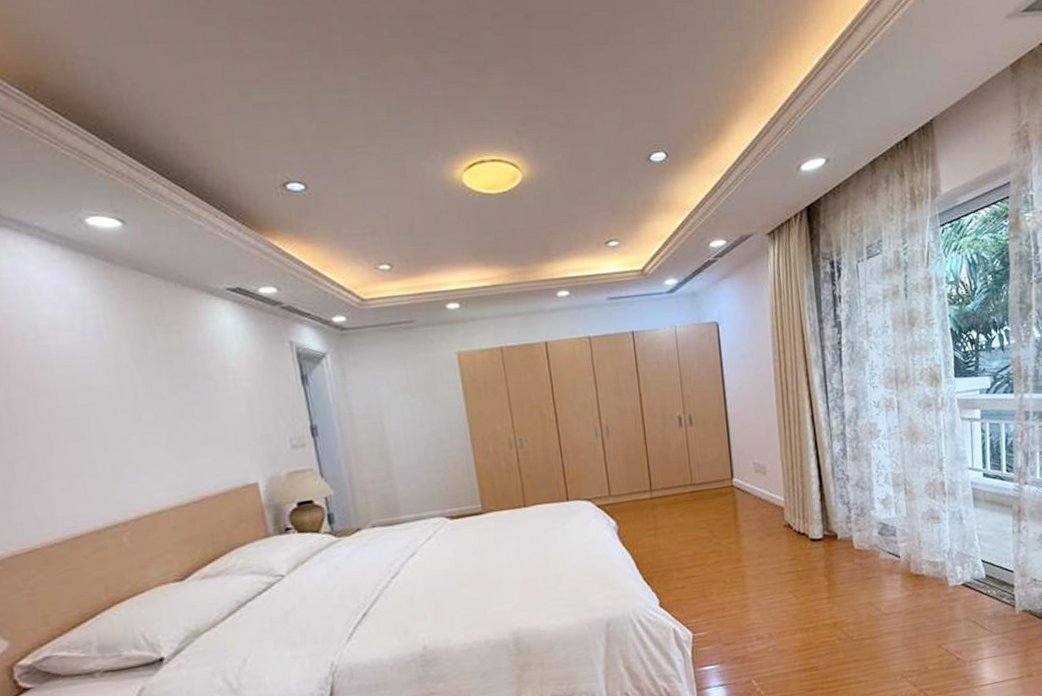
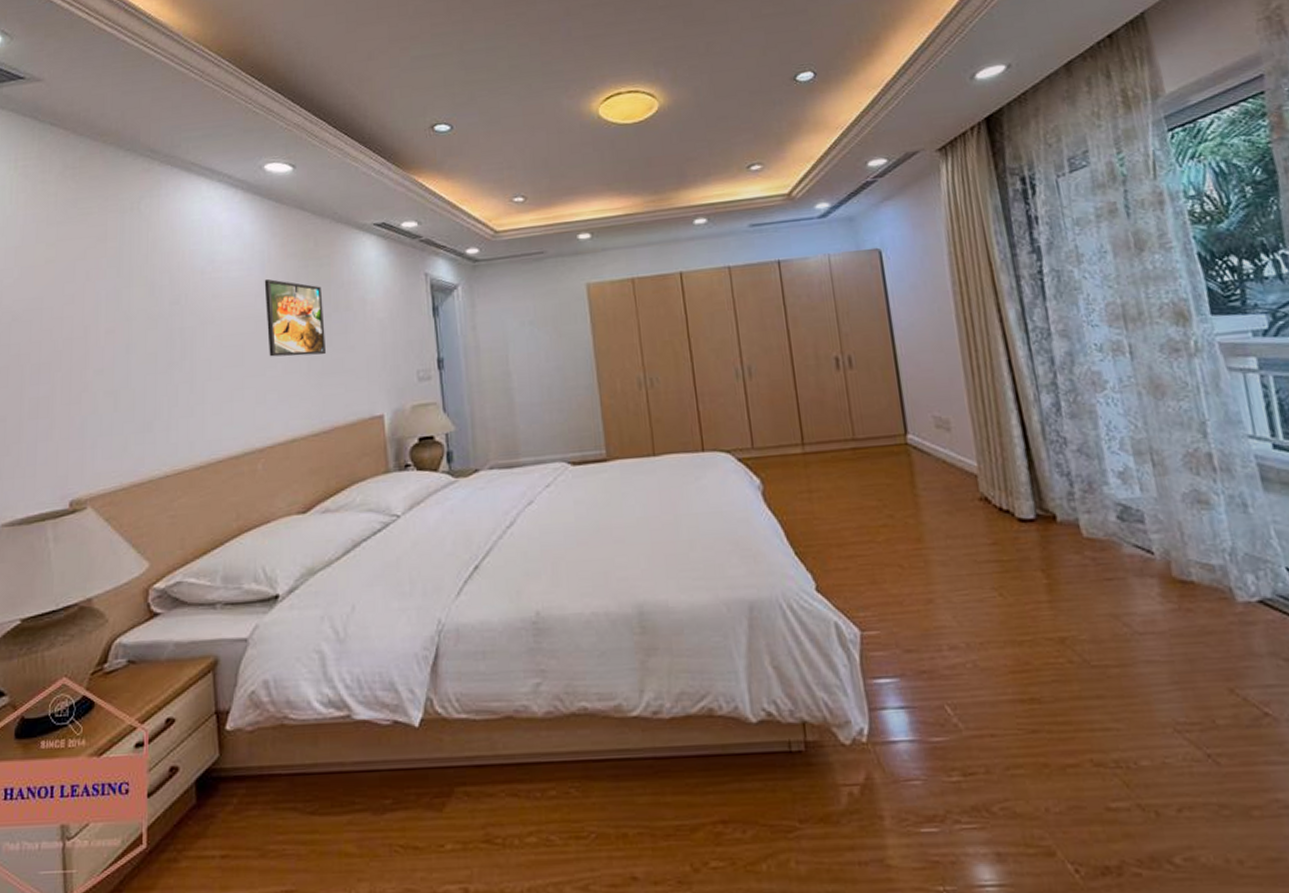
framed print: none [103,347,187,429] -> present [264,279,326,357]

